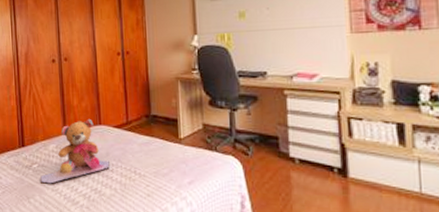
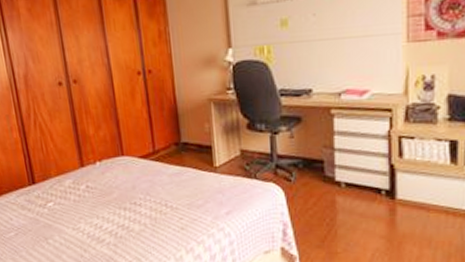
teddy bear: present [40,120,110,184] -> none [58,150,137,223]

